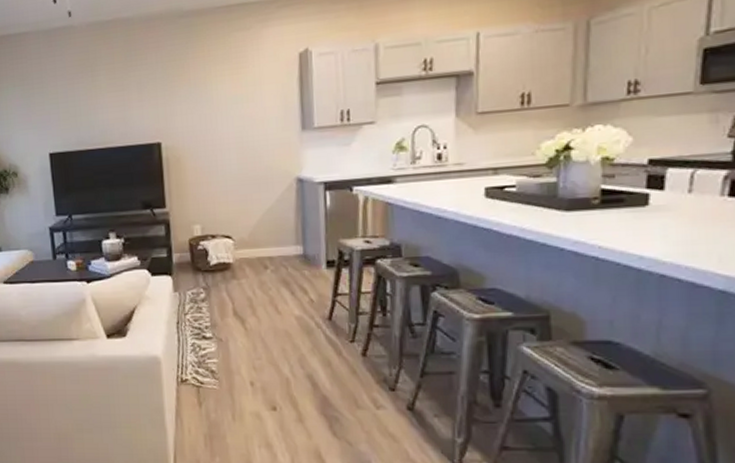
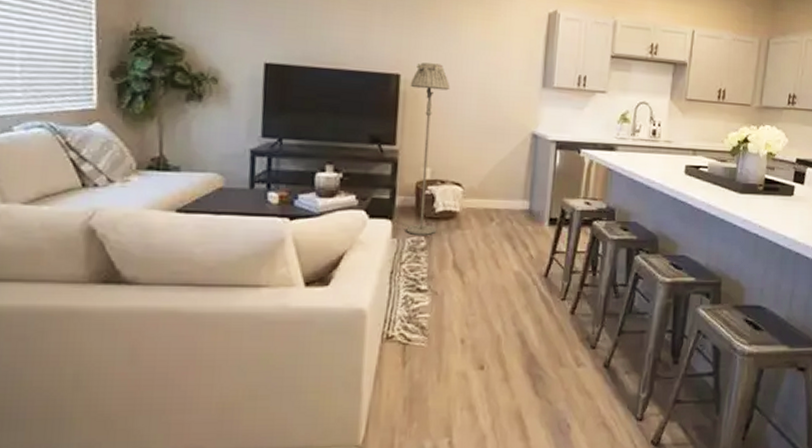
floor lamp: none [171,126,213,288] -> present [406,62,450,235]

